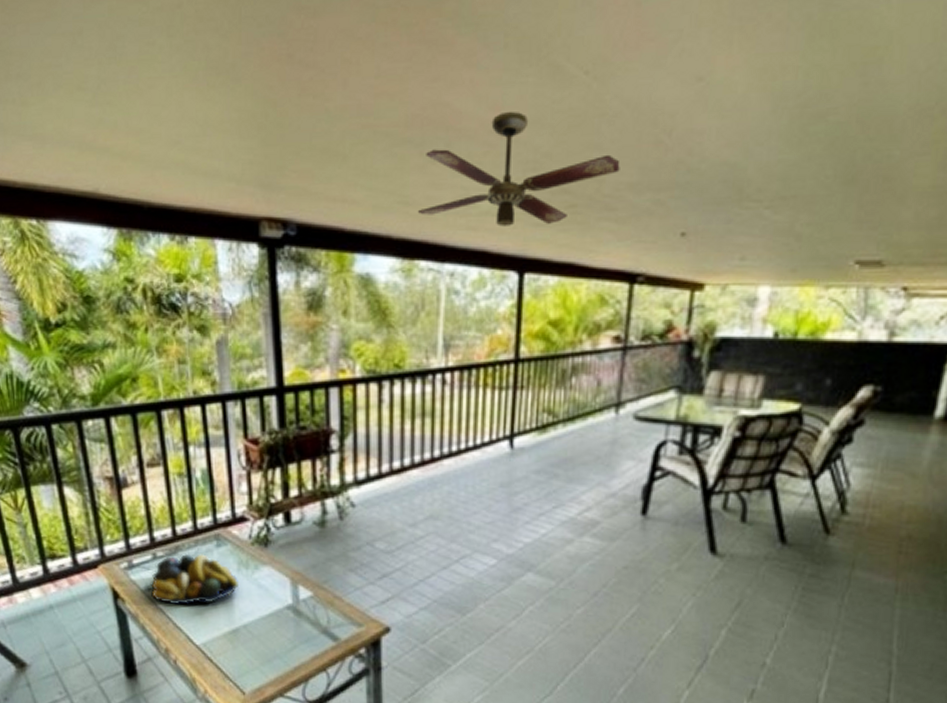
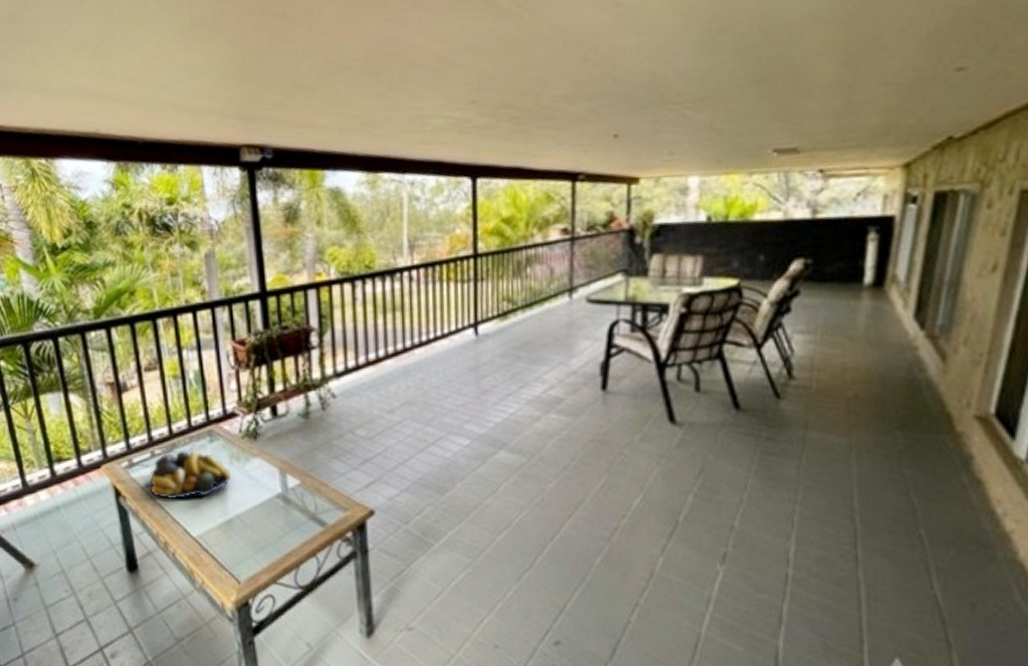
ceiling fan: present [418,111,621,227] -> none [379,41,555,140]

